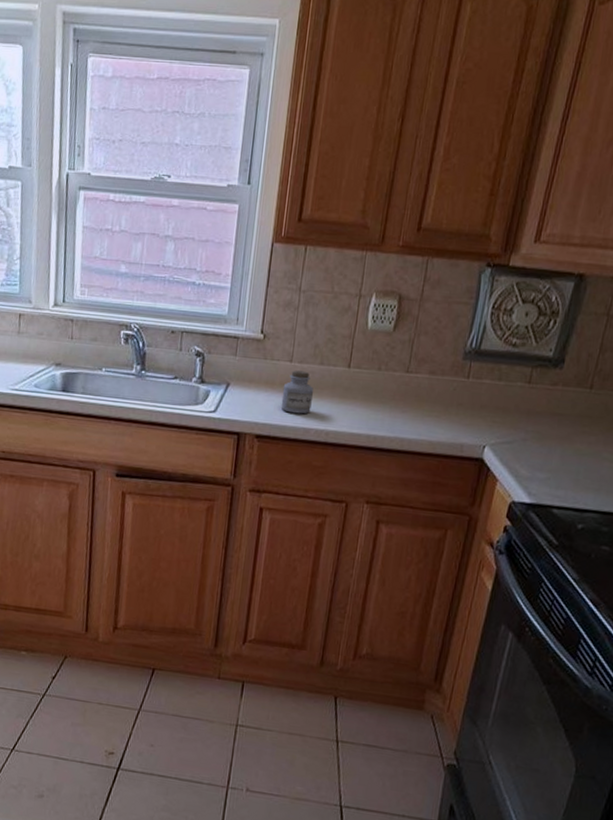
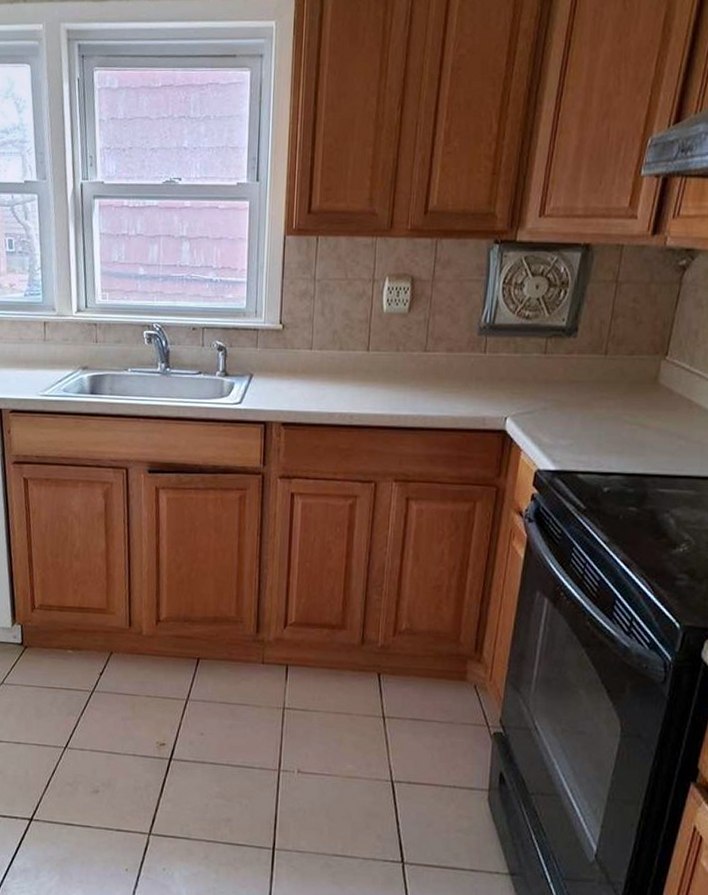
jar: present [280,370,313,415] -> none [304,357,335,399]

